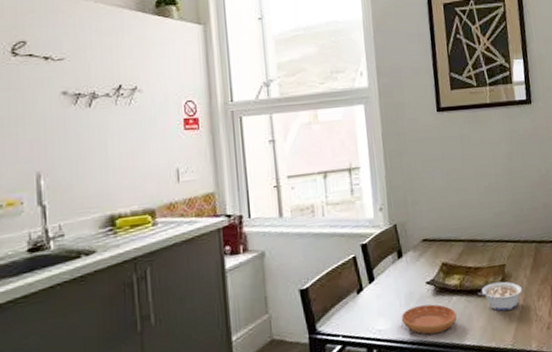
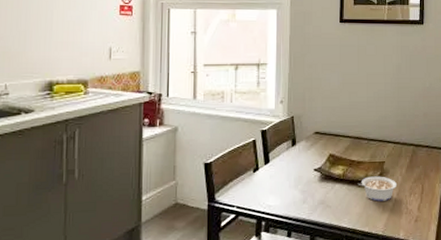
saucer: present [401,304,457,335] -> none [289,188,337,214]

